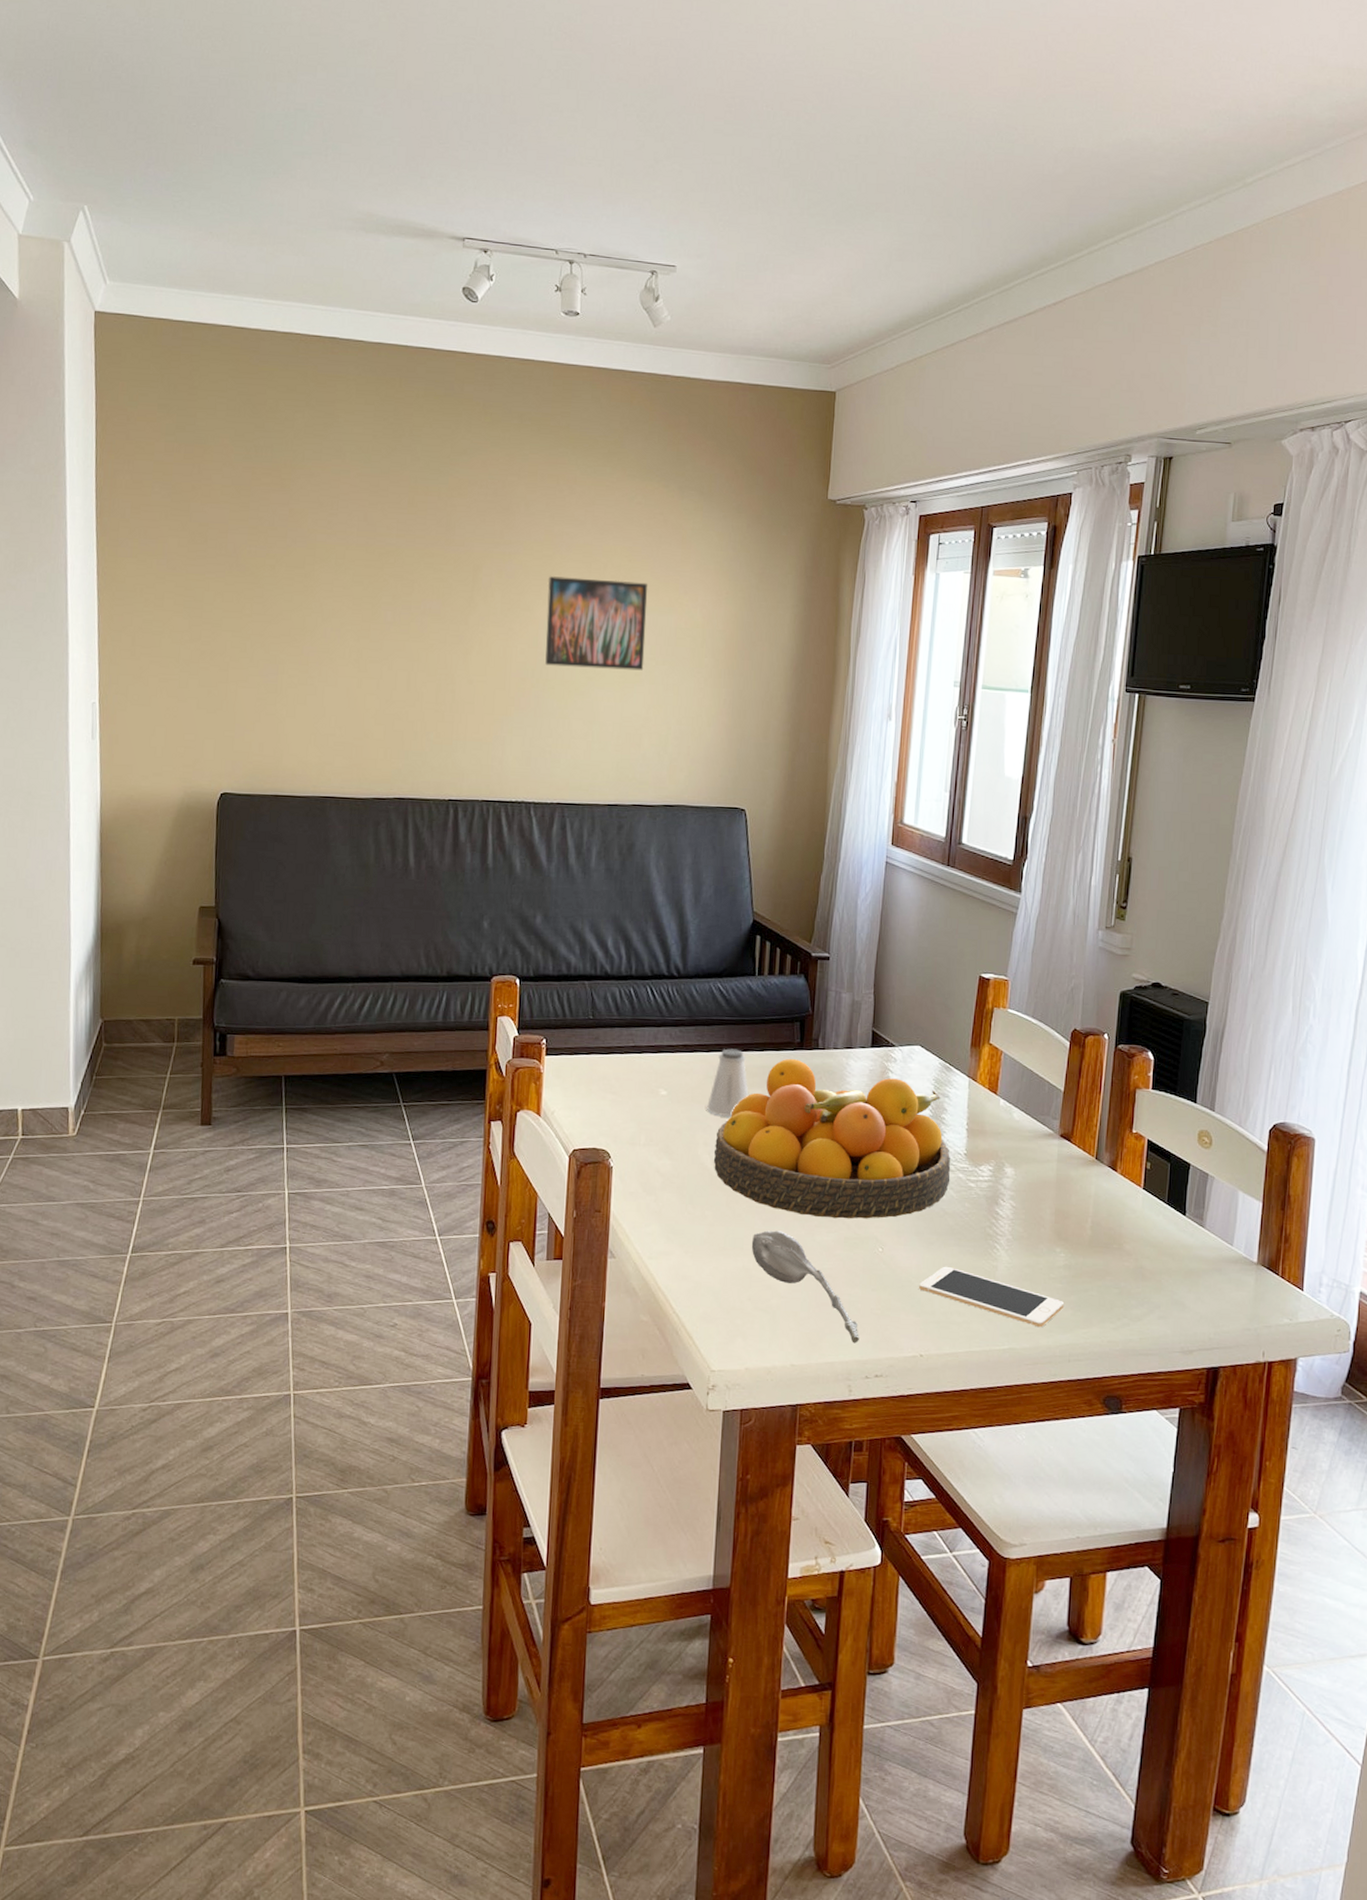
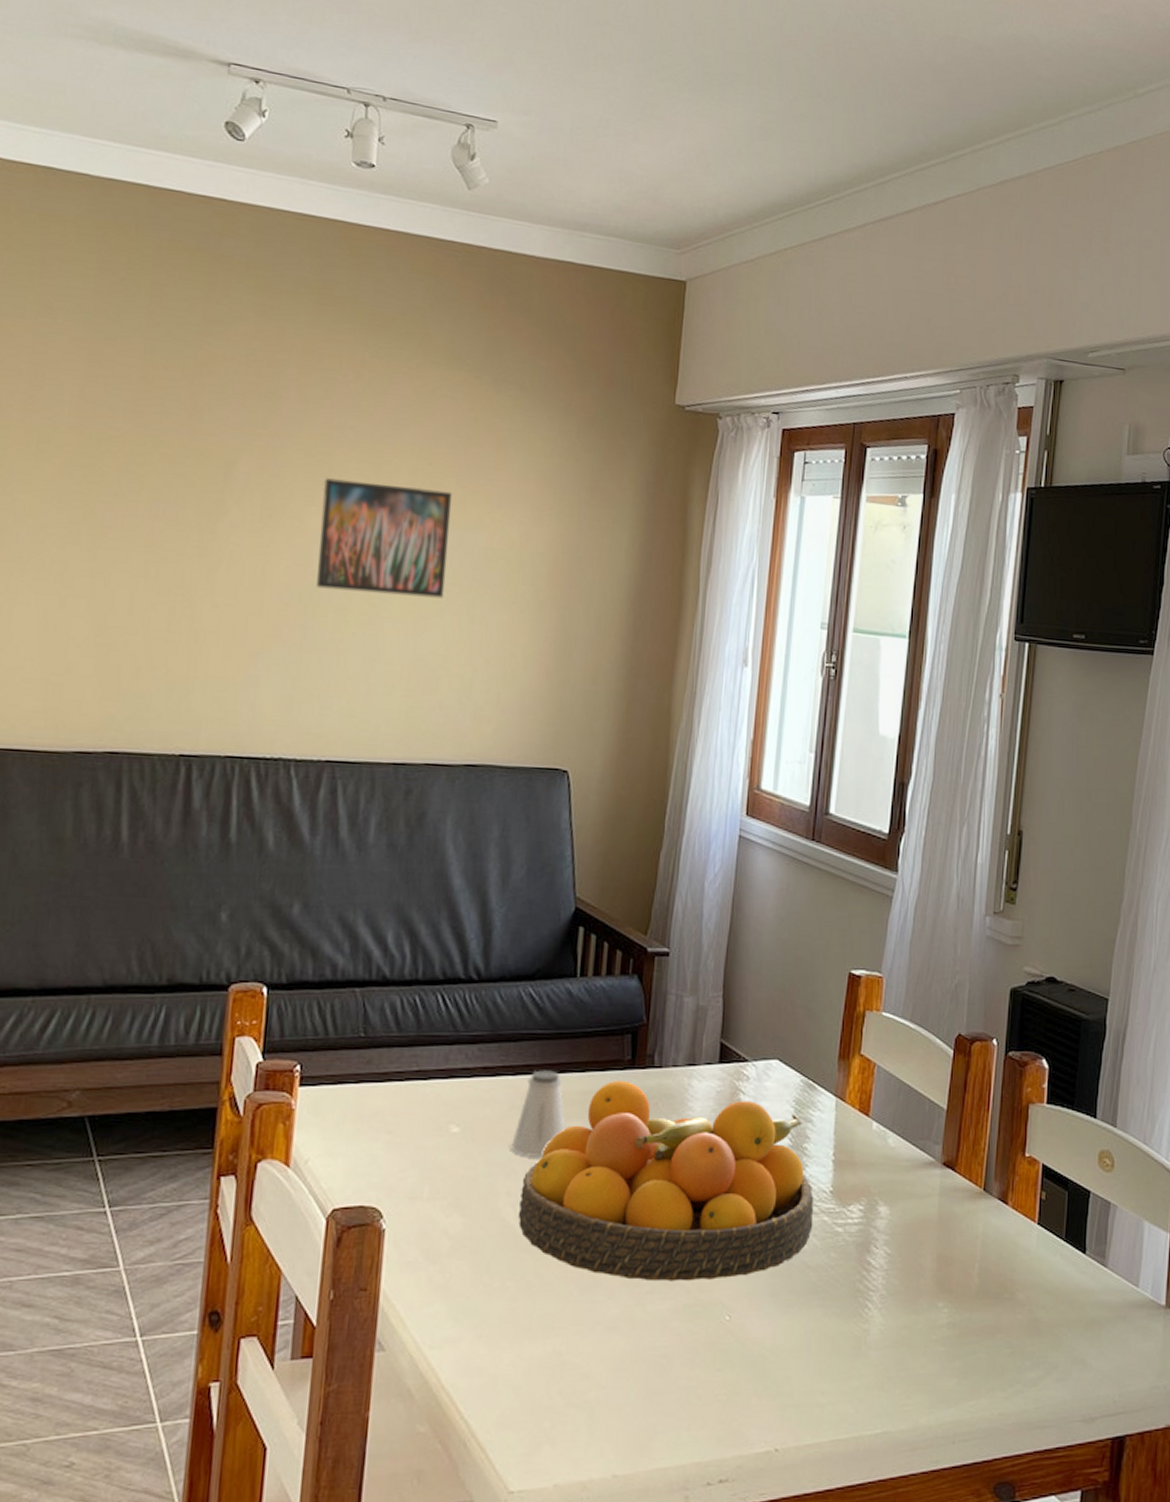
spoon: present [751,1230,859,1343] -> none [564,1301,700,1441]
cell phone: present [919,1266,1065,1328] -> none [774,1333,948,1403]

